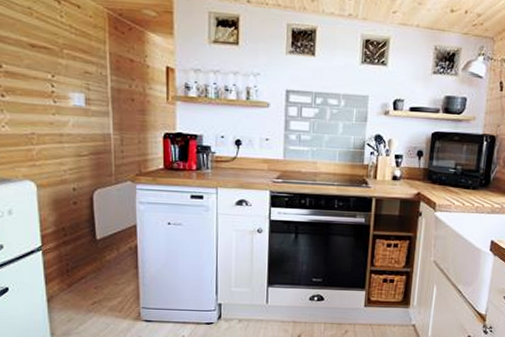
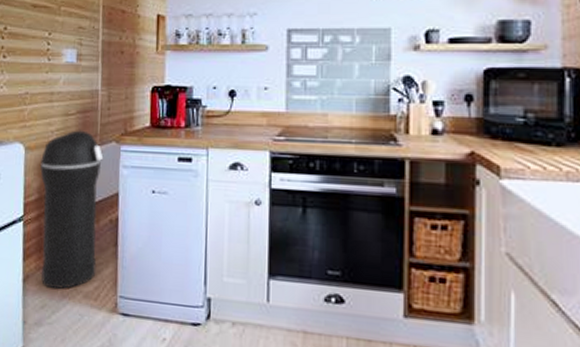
trash can: none [55,170,120,306] -> present [40,130,104,290]

